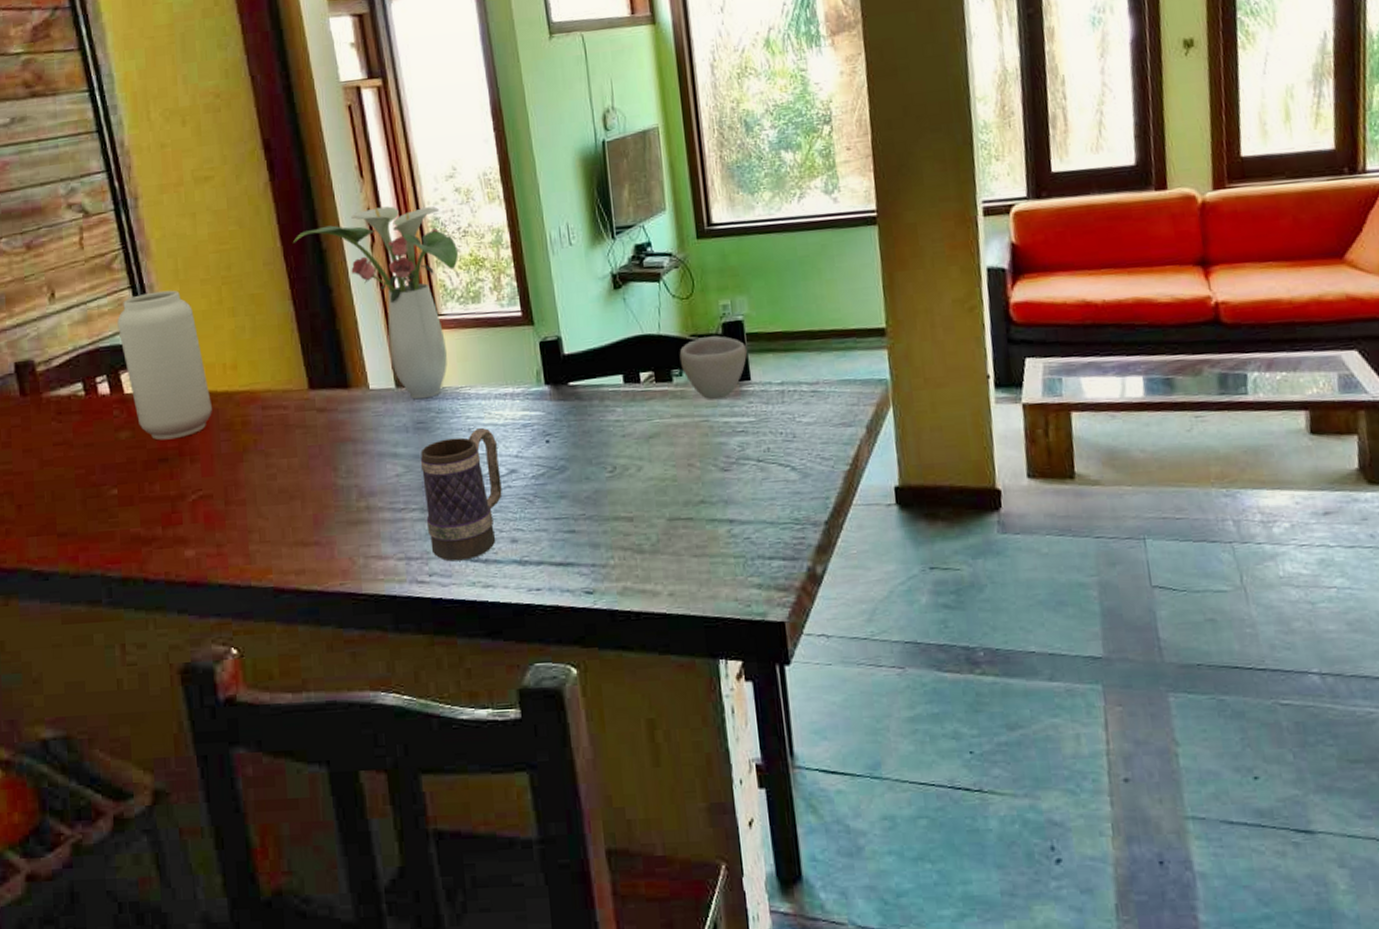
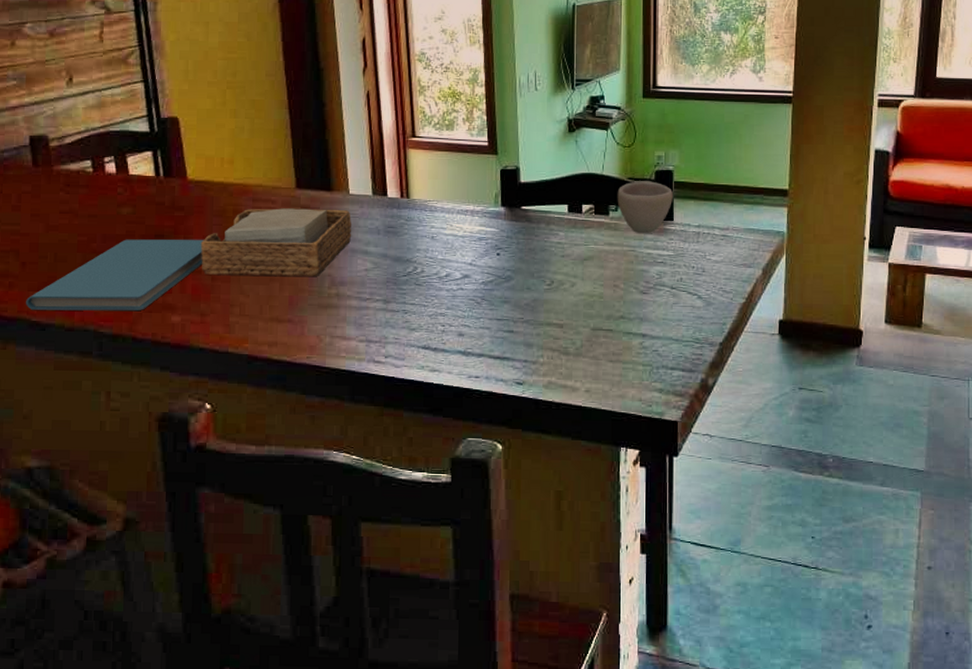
book: none [25,458,214,558] -> present [26,239,204,312]
vase: present [117,290,212,441] -> none [128,88,208,219]
napkin holder: none [209,408,377,500] -> present [200,208,352,277]
flower arrangement: present [293,206,459,399] -> none [295,37,440,207]
mug: present [420,428,502,562] -> none [387,237,455,347]

